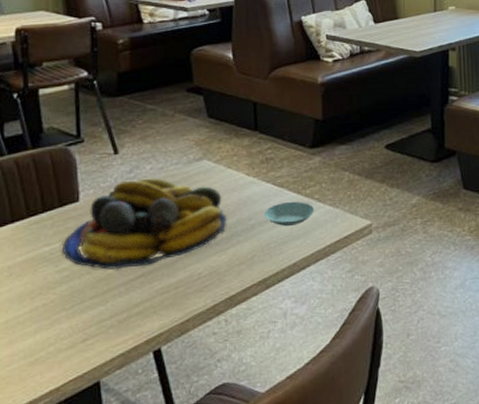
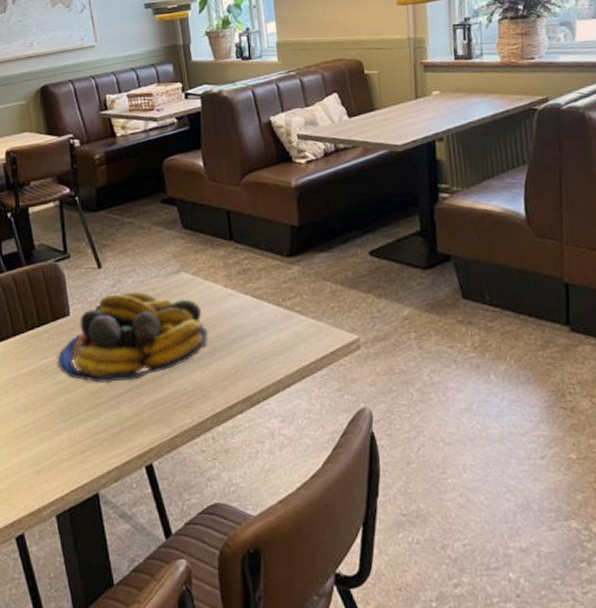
saucer: present [264,201,315,226] -> none [245,314,297,340]

